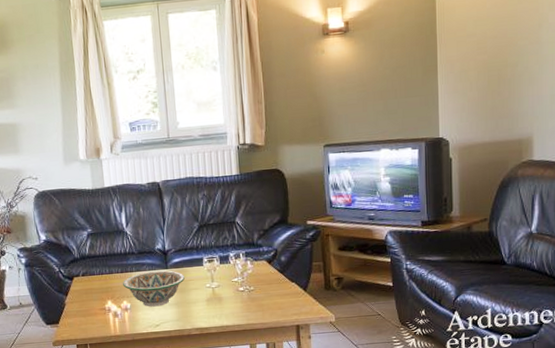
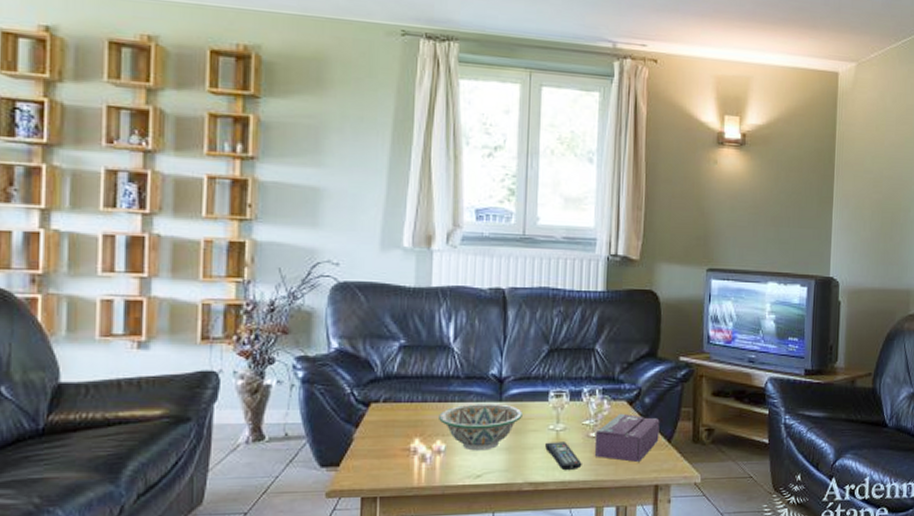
remote control: none [205,296,235,317] -> present [545,442,582,470]
tissue box: none [243,270,296,308] -> present [594,413,660,462]

